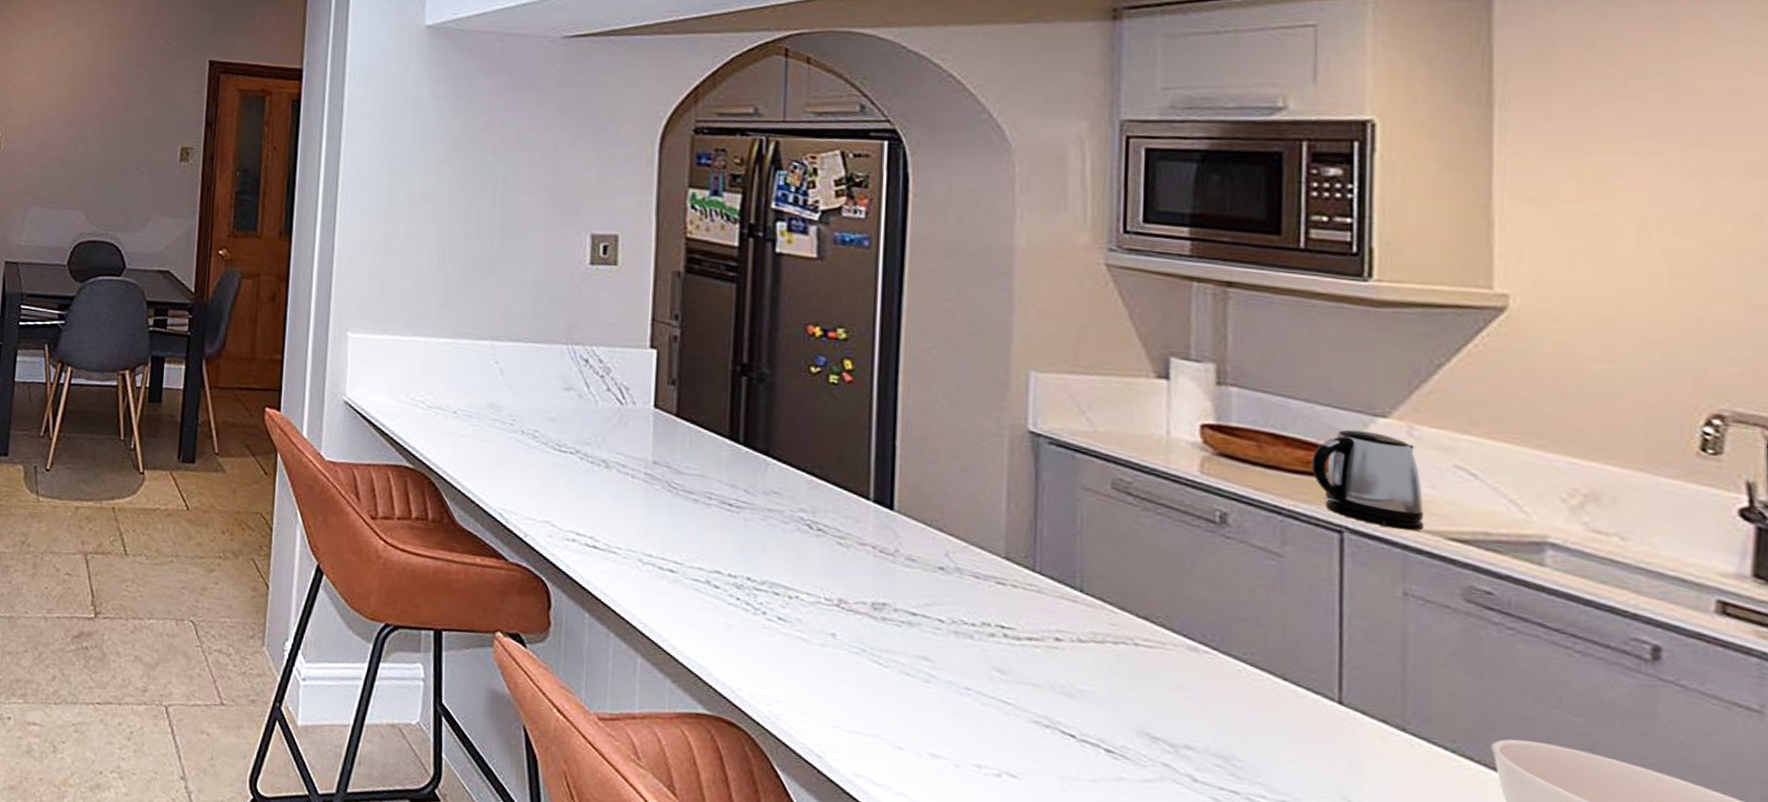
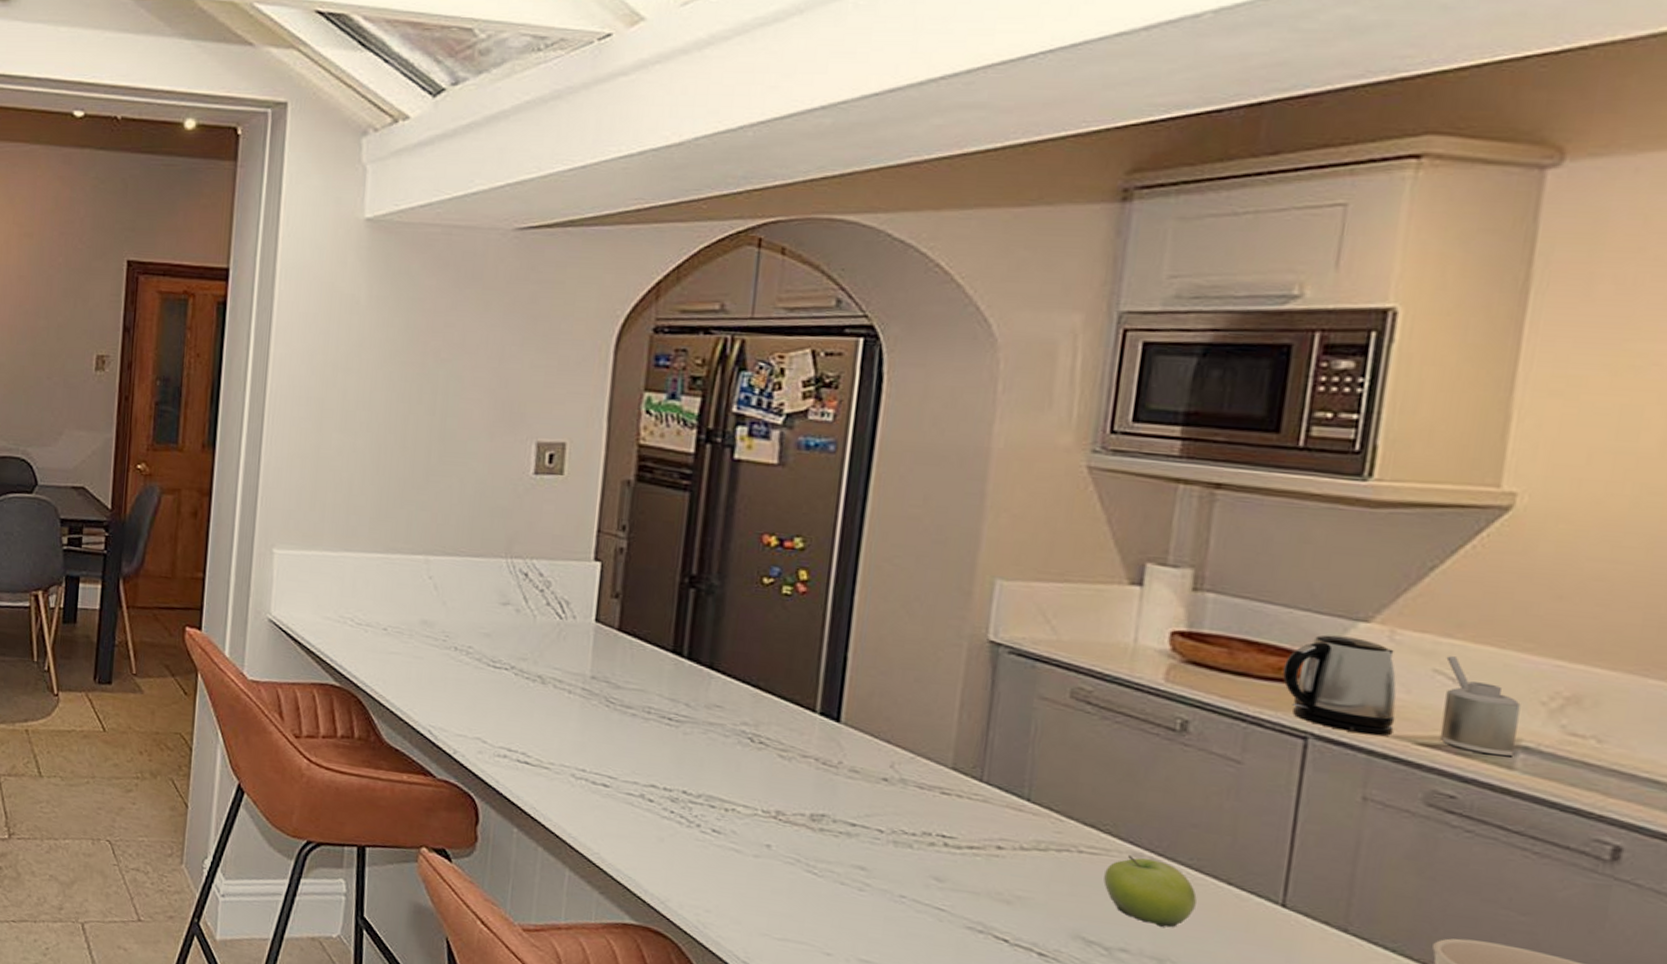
fruit: none [1162,649,1255,724] -> present [1103,855,1197,927]
soap dispenser: none [1465,452,1543,554] -> present [1439,656,1521,757]

